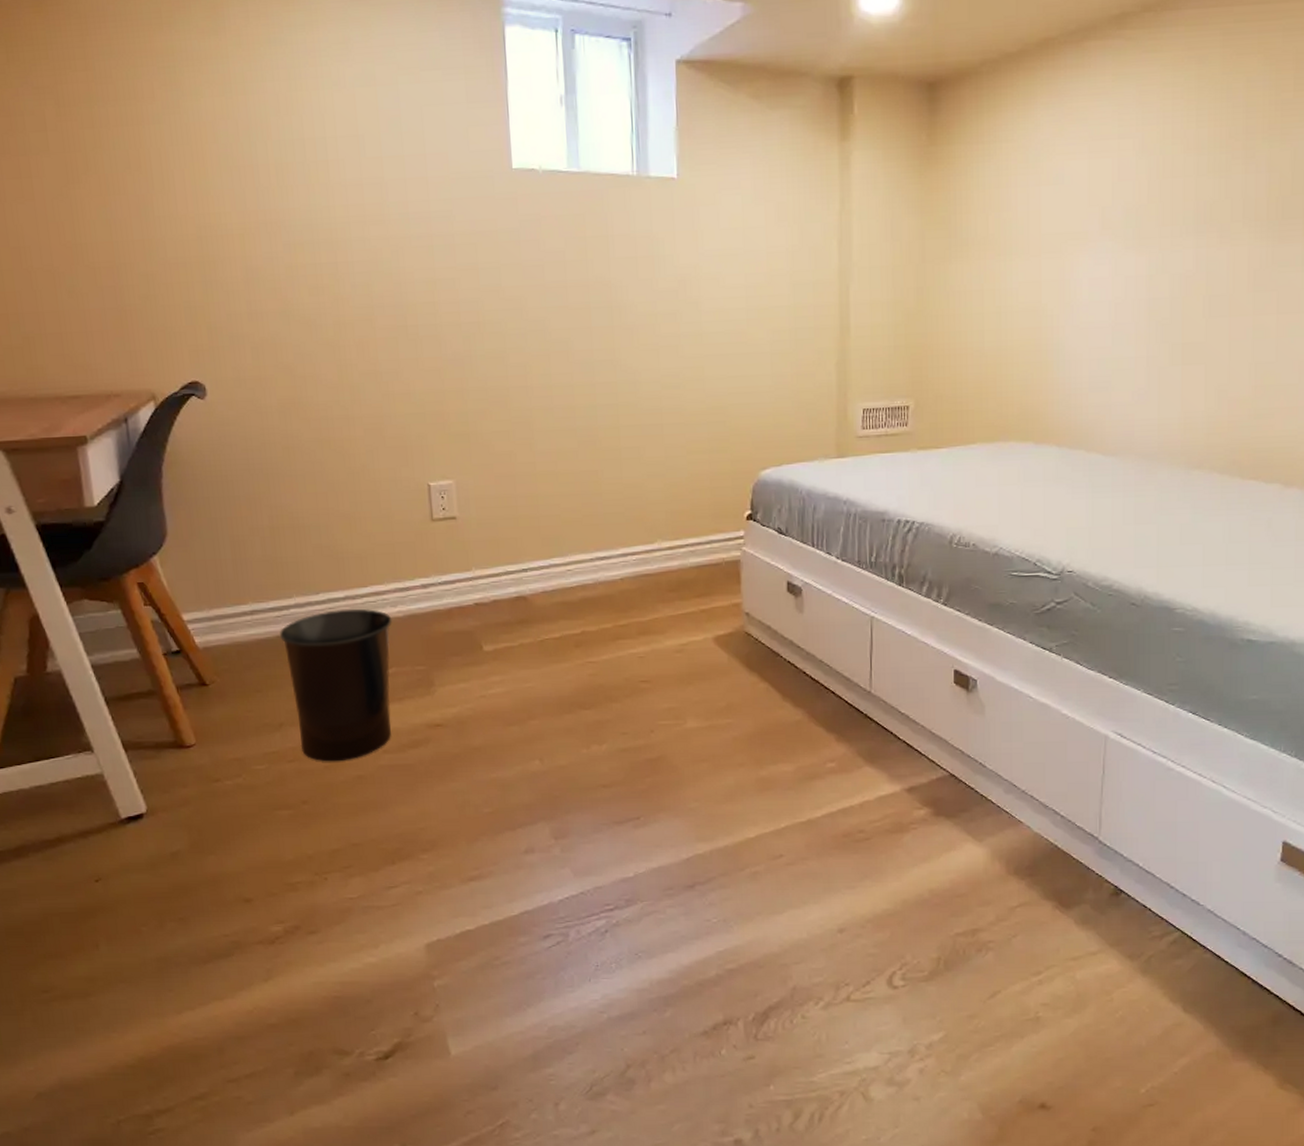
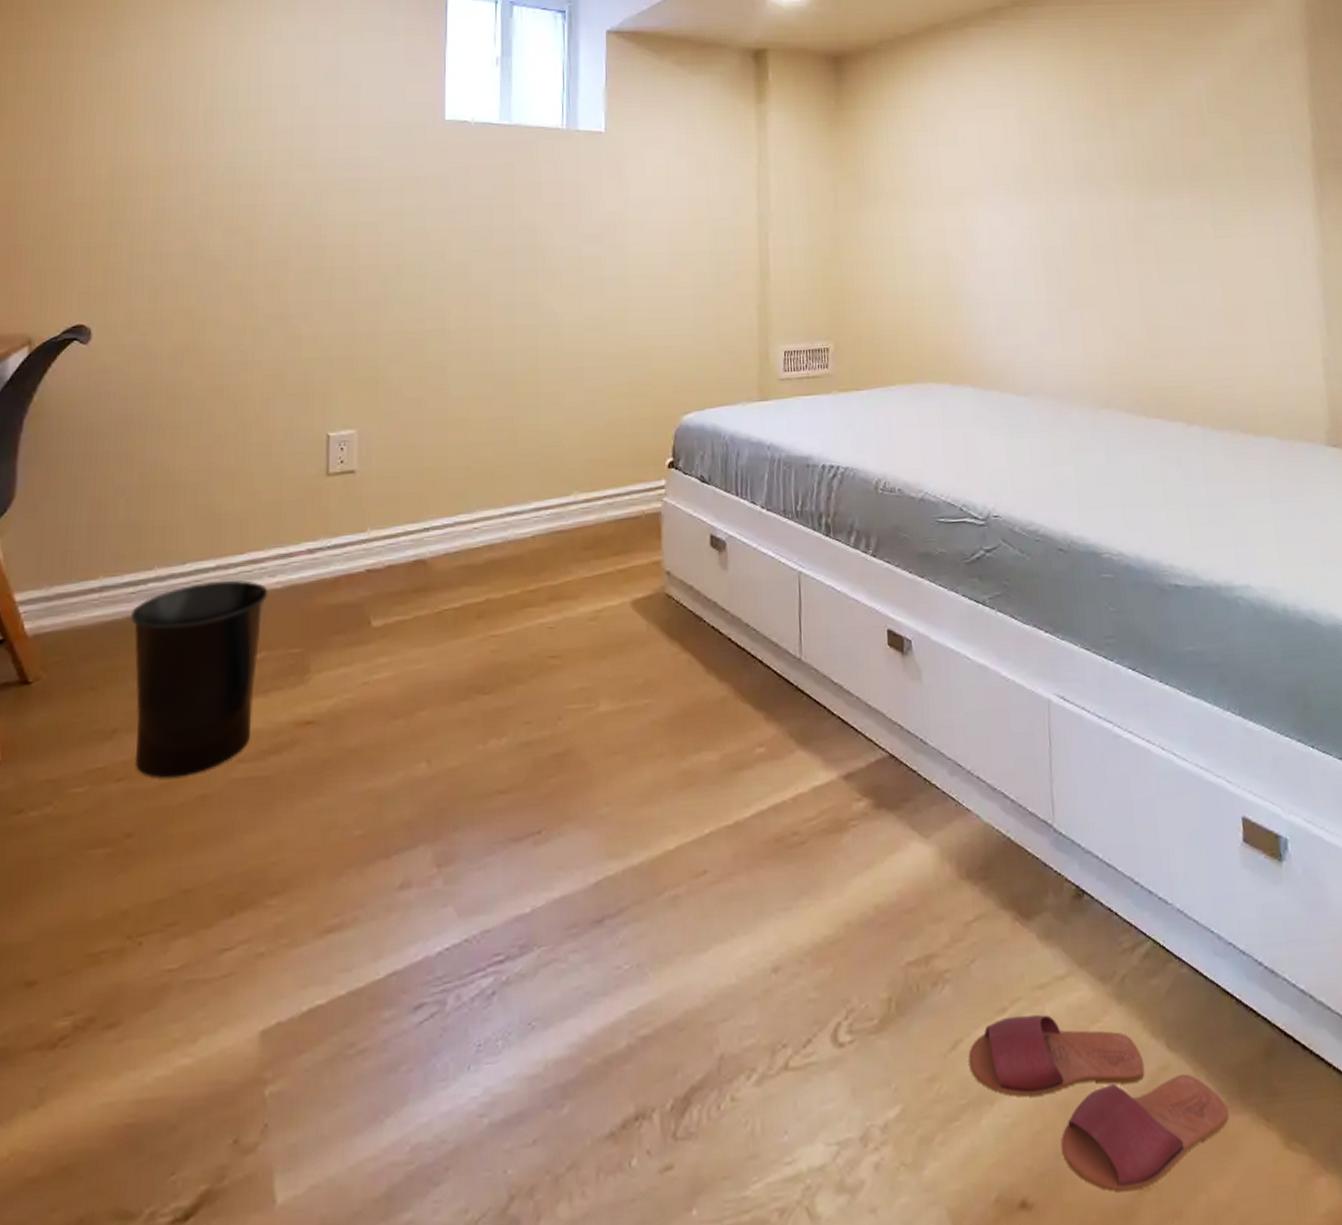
slippers: none [1005,978,1231,1105] -> present [968,1014,1229,1192]

